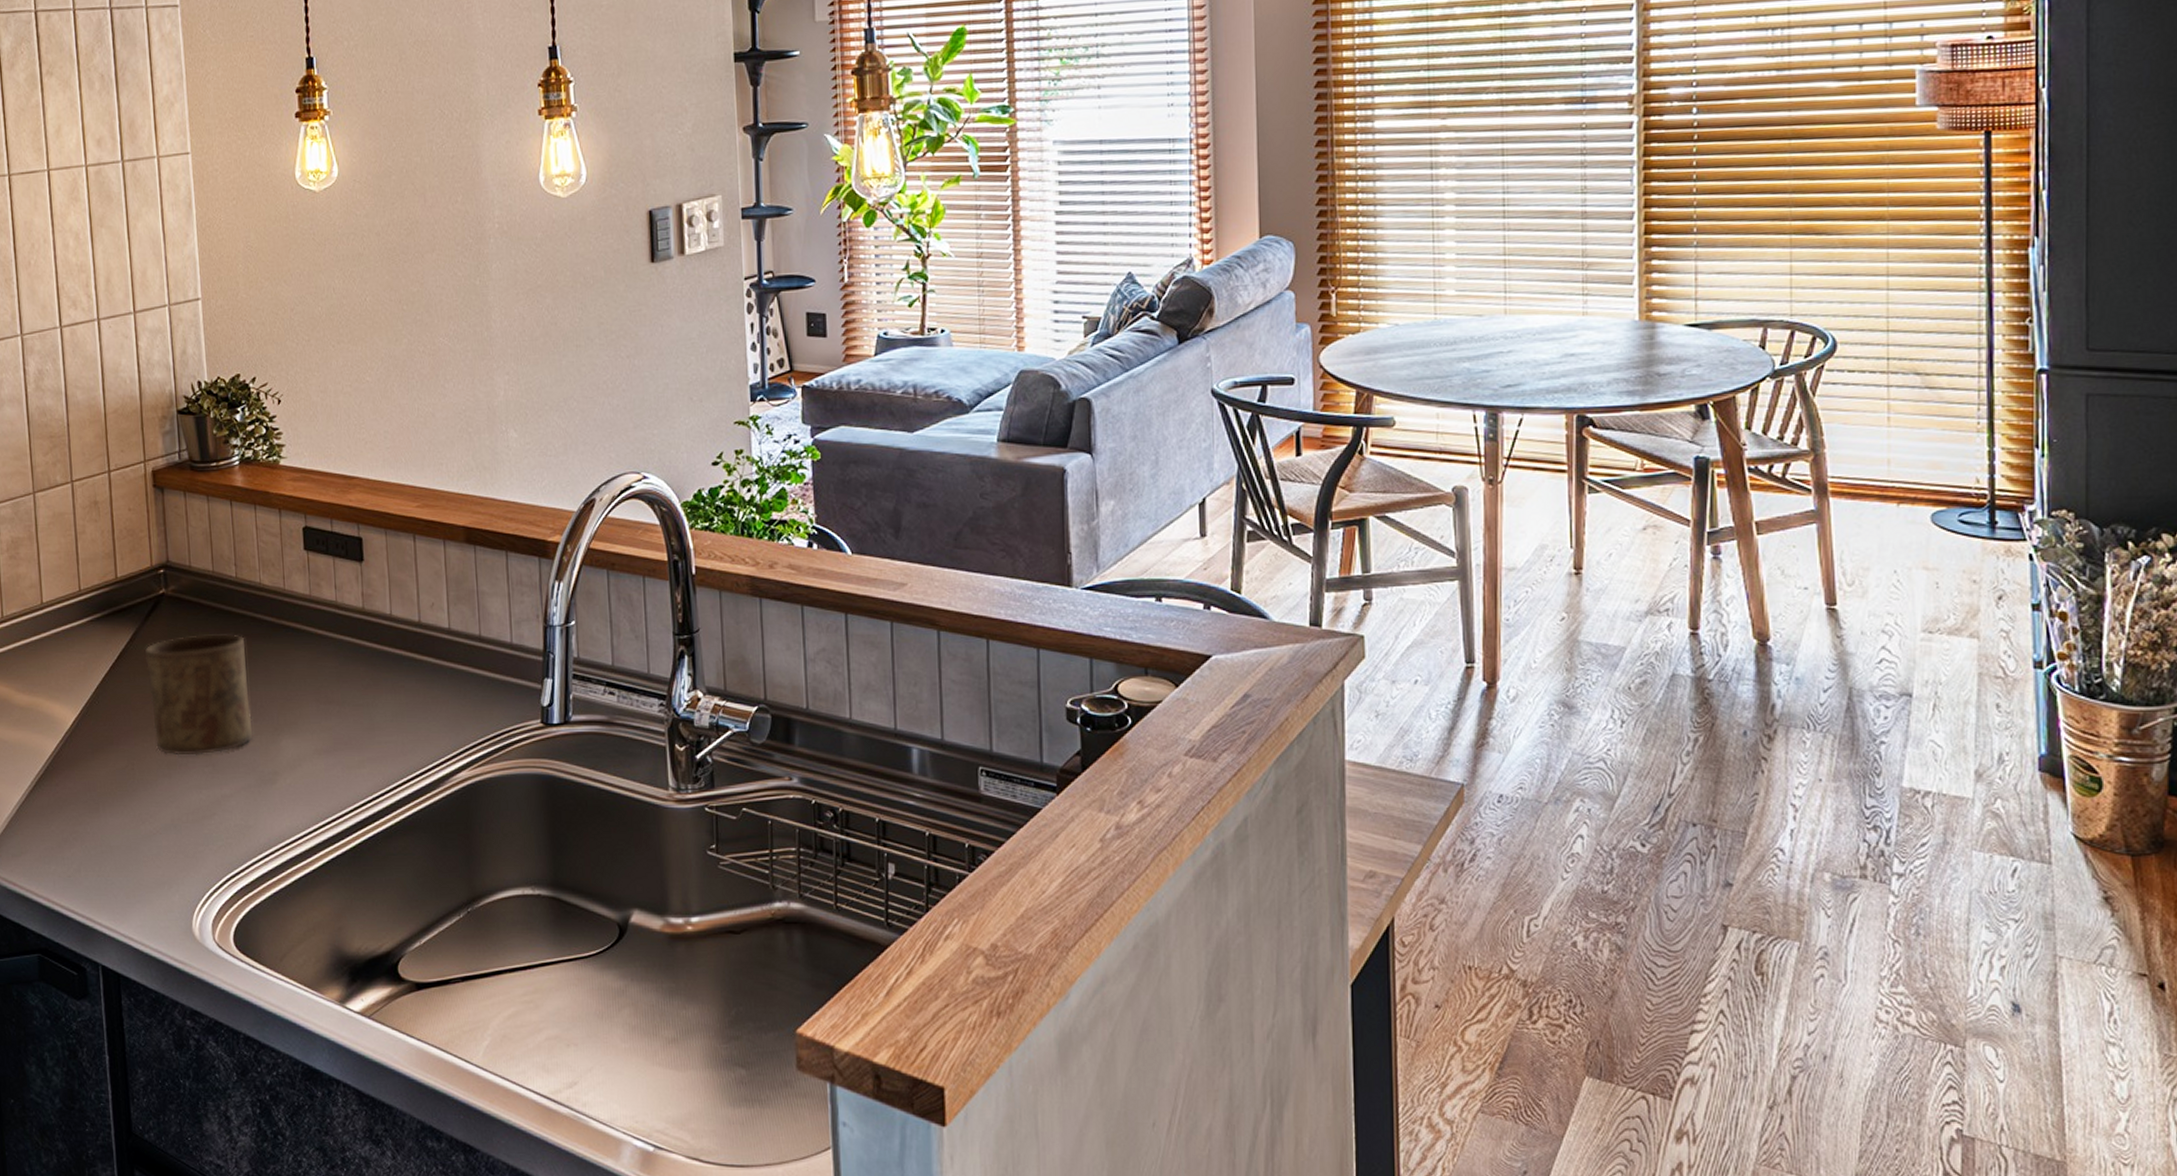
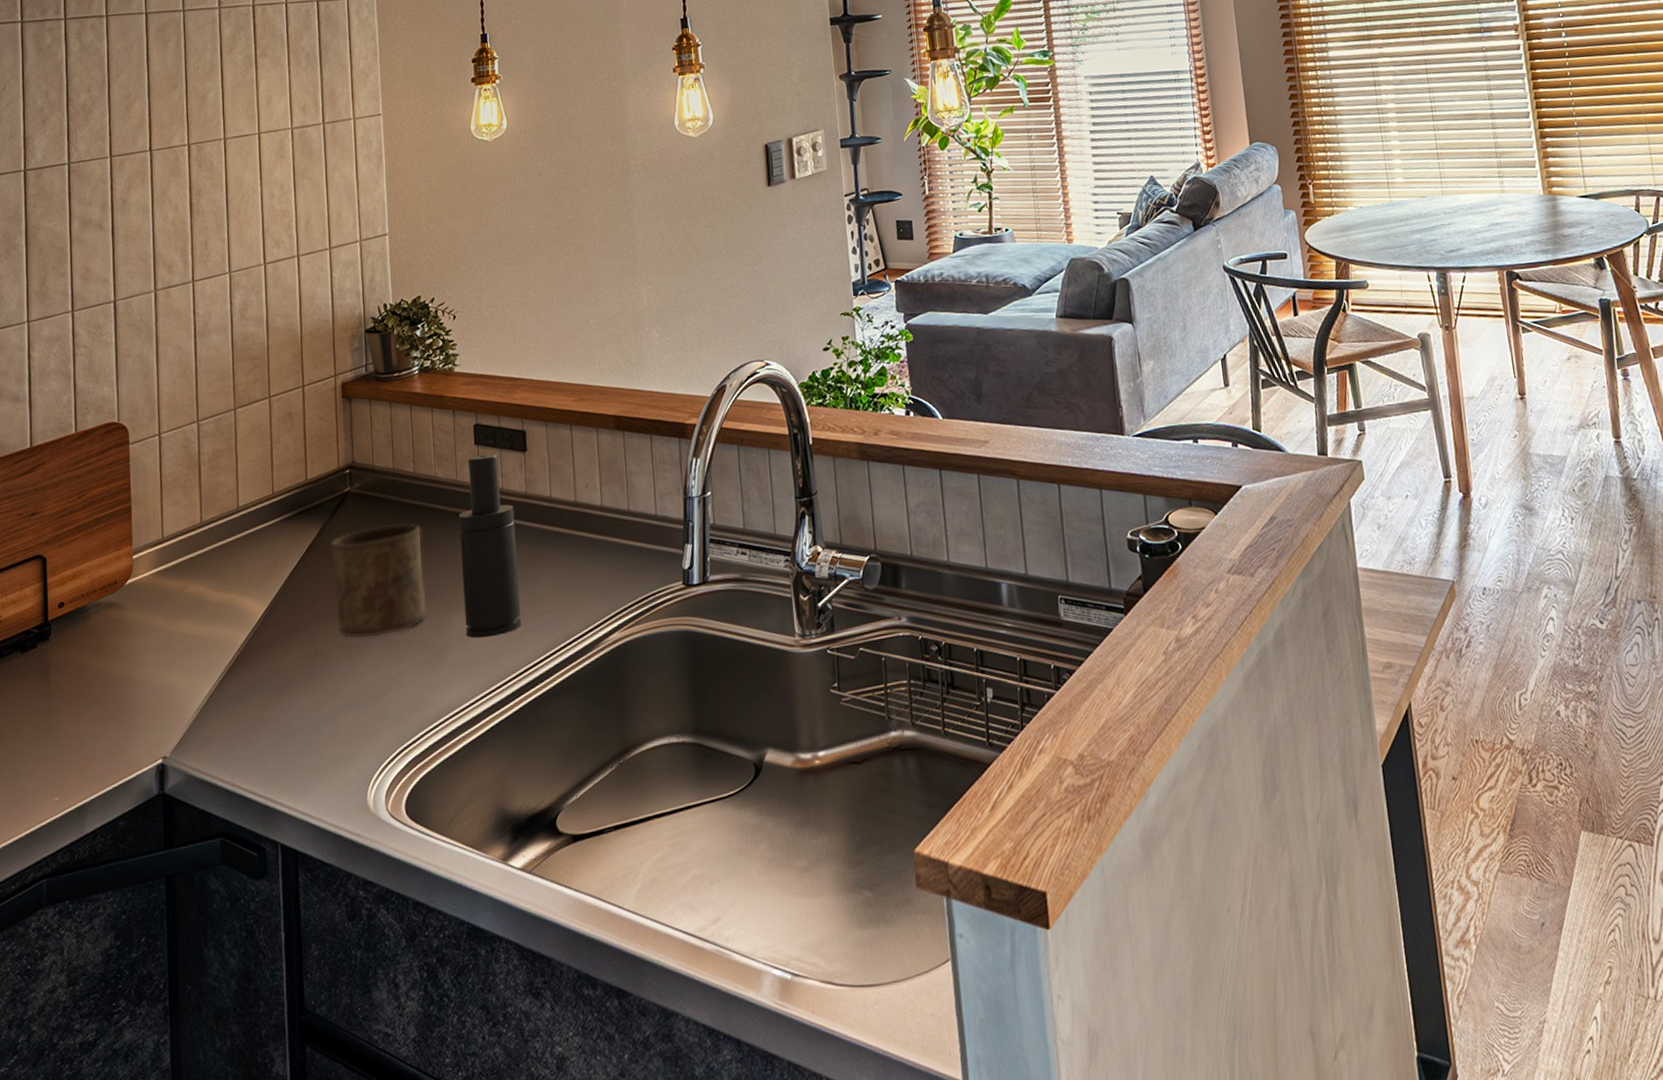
soap dispenser: none [287,561,359,765] -> present [458,453,522,638]

